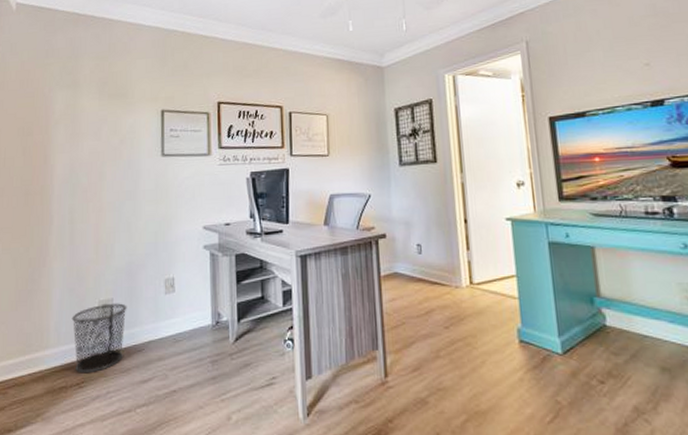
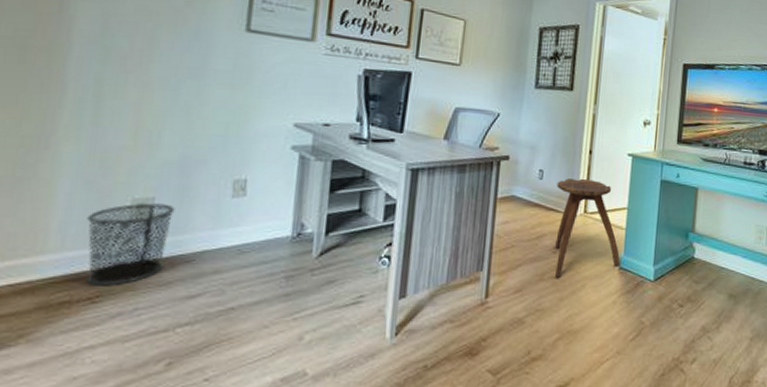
stool: none [436,248,520,354] -> present [555,178,620,278]

